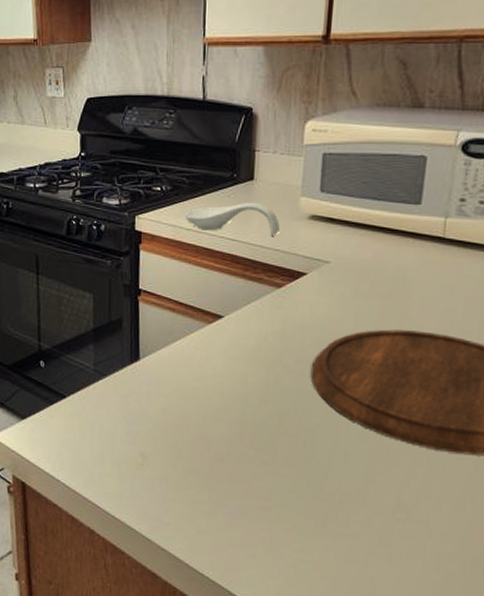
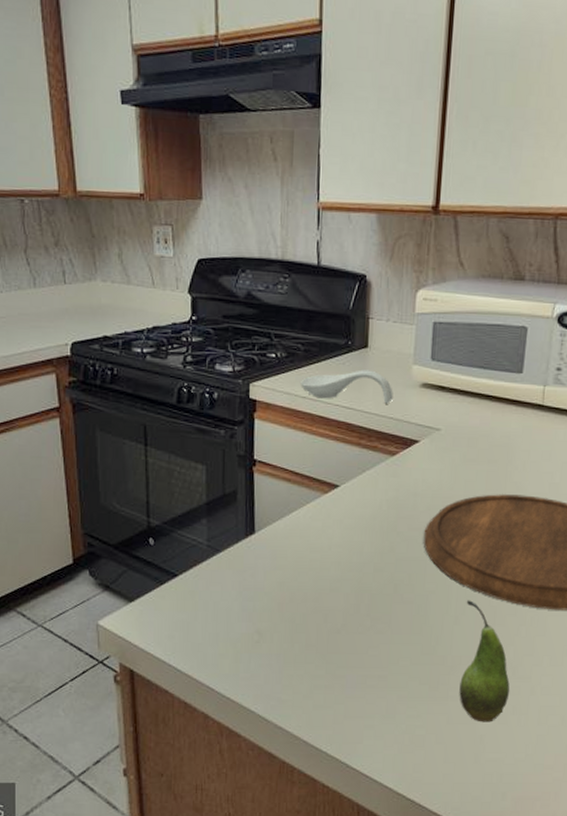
fruit: none [348,437,404,564] -> present [459,600,510,722]

